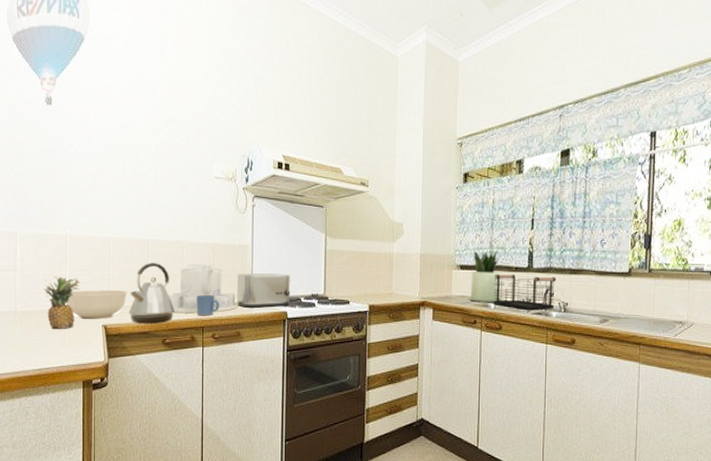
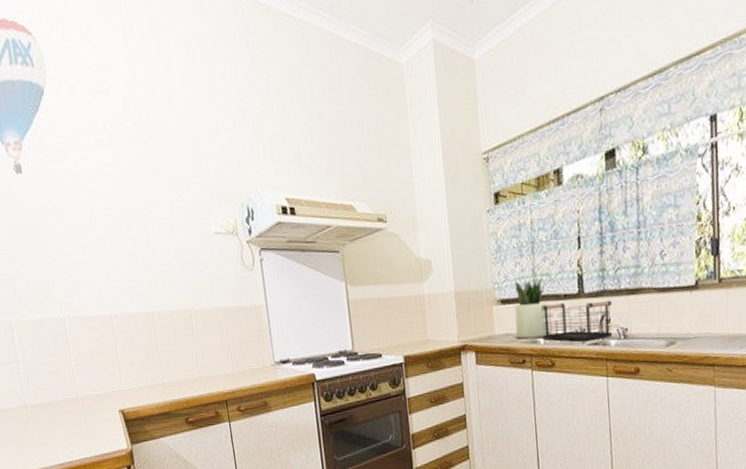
fruit: present [42,276,81,330] -> none [49,363,90,421]
bowl: present [66,290,128,319] -> none [77,370,140,406]
kettle: present [129,262,175,325] -> none [142,336,194,405]
tea set: present [169,263,238,314] -> none [184,330,261,389]
mug: present [195,295,220,316] -> none [213,365,241,389]
toaster: present [237,273,291,309] -> none [255,332,316,375]

